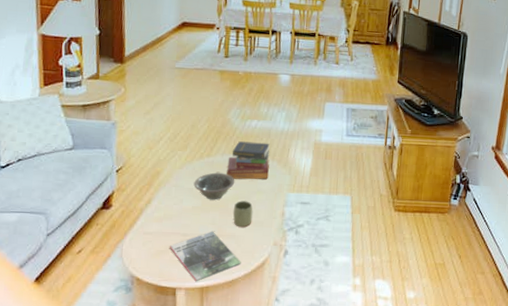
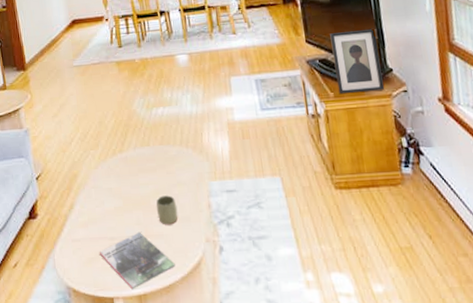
decorative bowl: present [194,172,235,200] -> none [111,168,153,199]
books: present [227,141,270,180] -> none [140,129,186,173]
picture frame: none [415,78,456,134] -> present [330,28,384,94]

